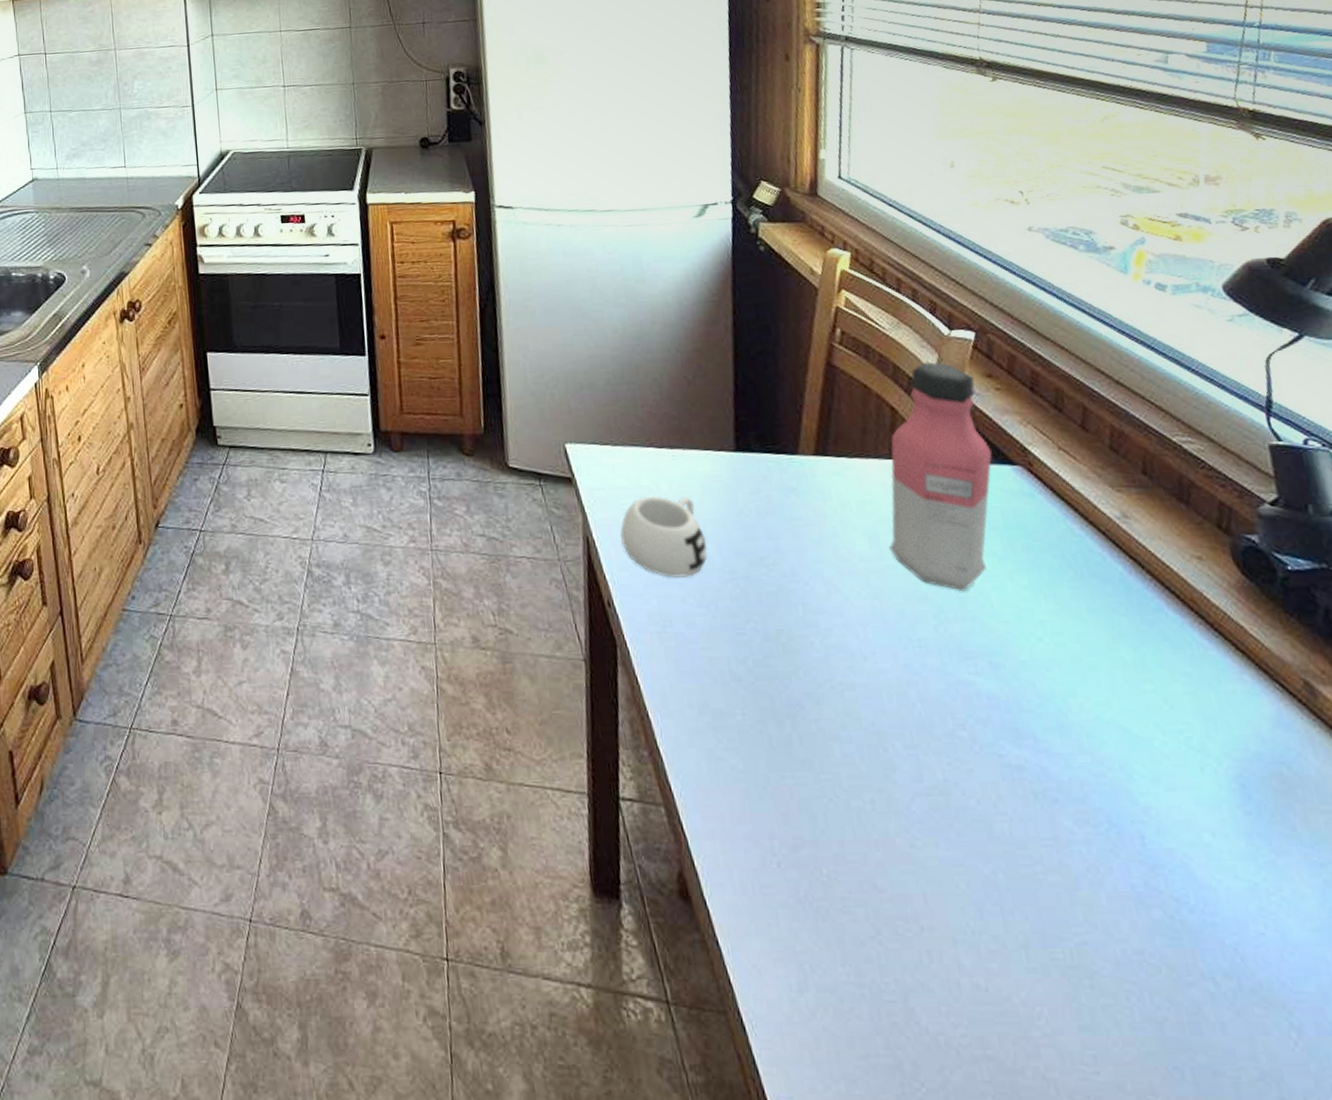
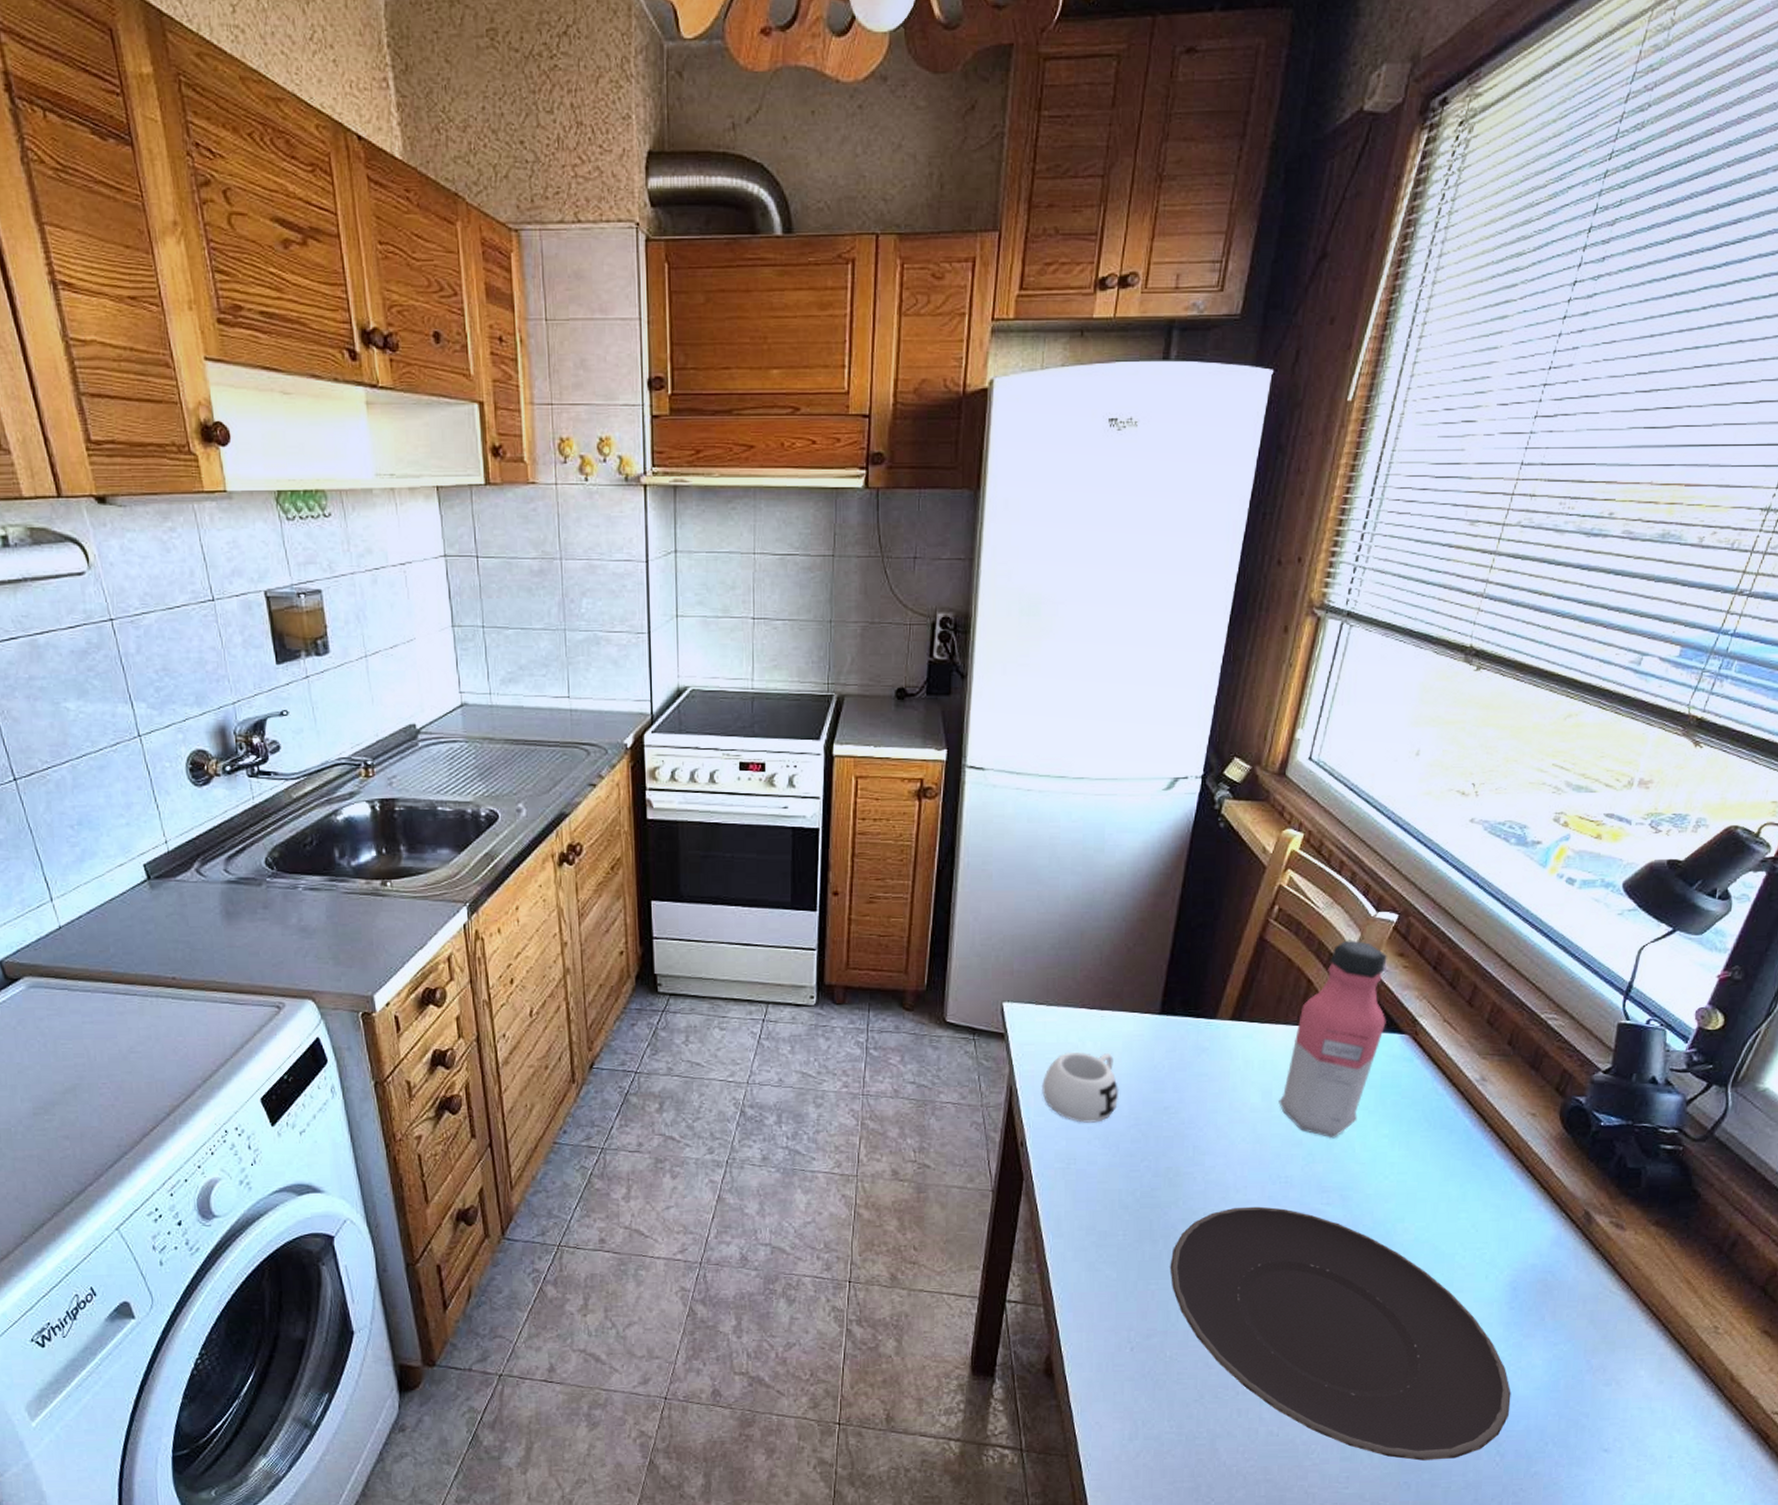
plate: none [803,677,1291,1034] -> present [1170,1206,1511,1461]

